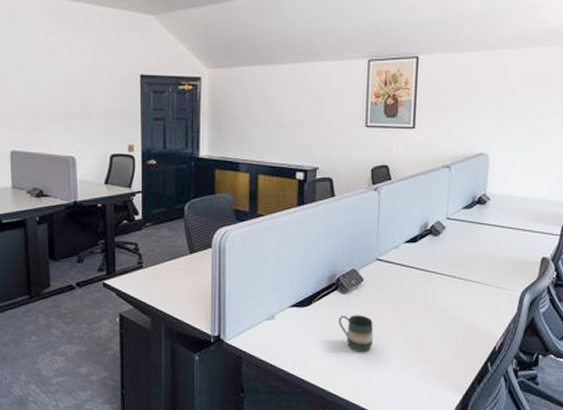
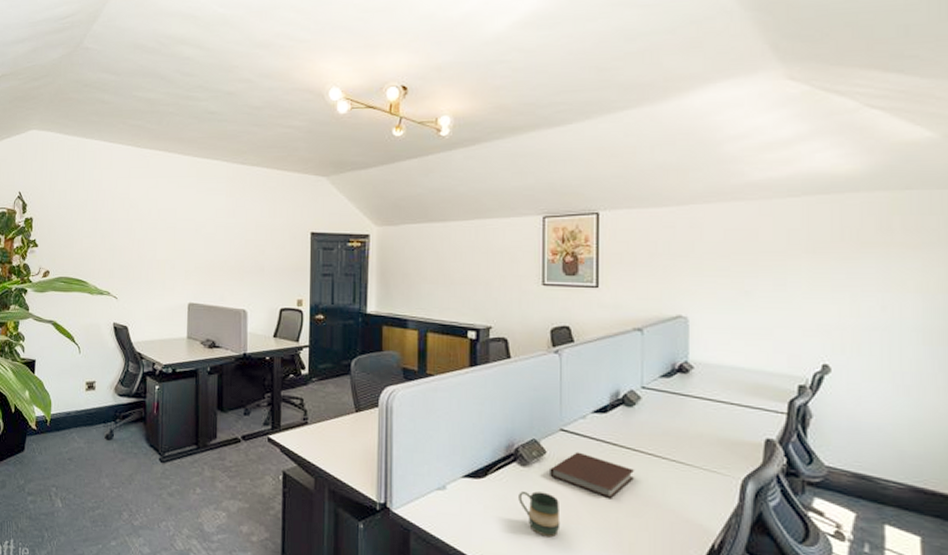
notebook: none [366,278,437,317] -> present [550,452,635,499]

